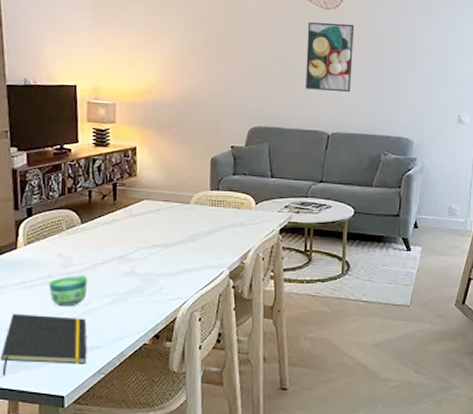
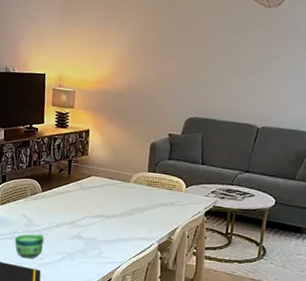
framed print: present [305,22,355,93] -> none [241,20,295,89]

